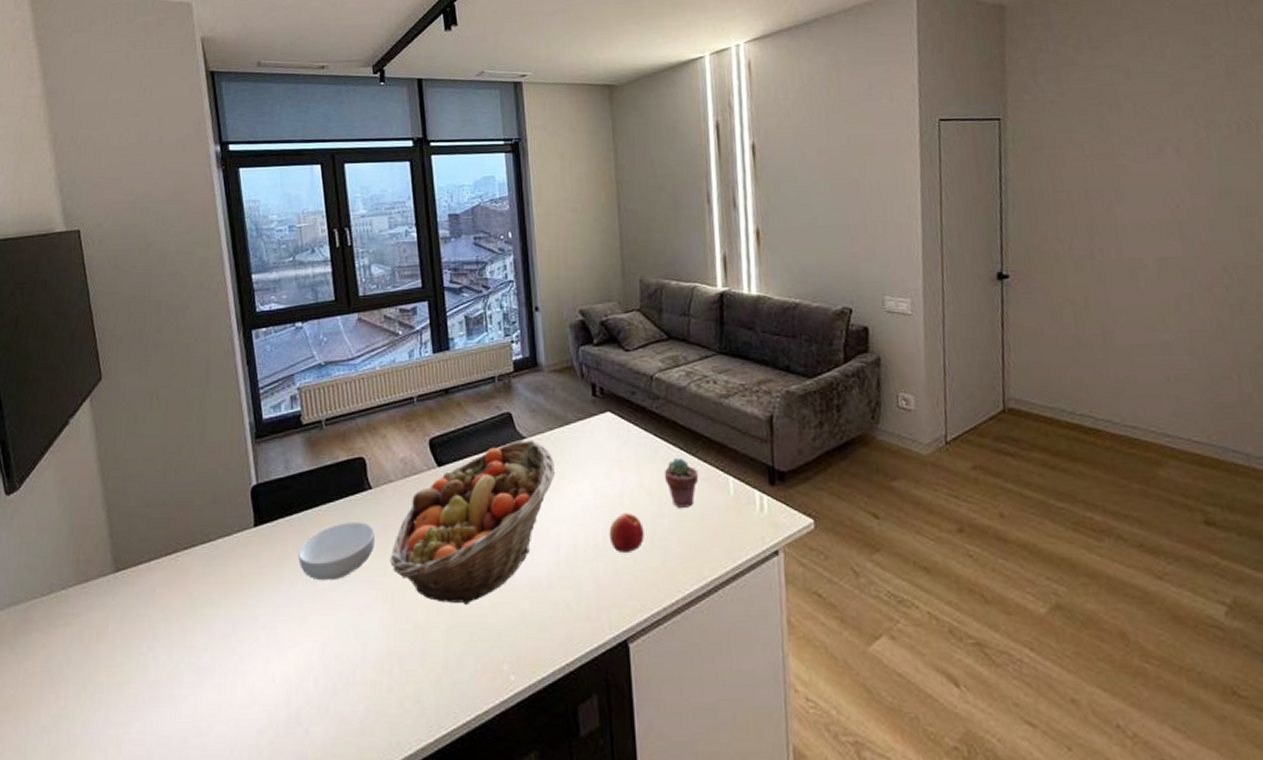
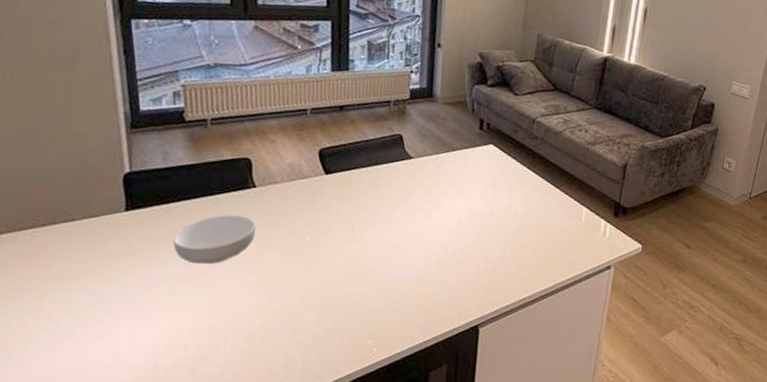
fruit basket: present [390,440,556,604] -> none [269,159,437,292]
apple: present [609,513,644,552] -> none [476,228,507,259]
potted succulent: present [664,458,699,508] -> none [530,189,560,228]

